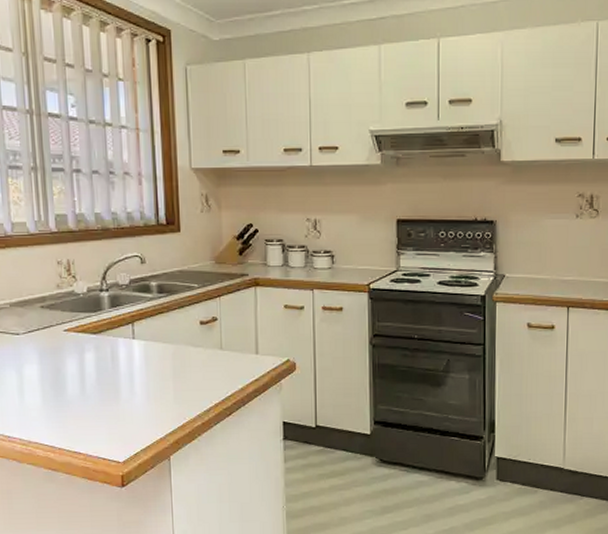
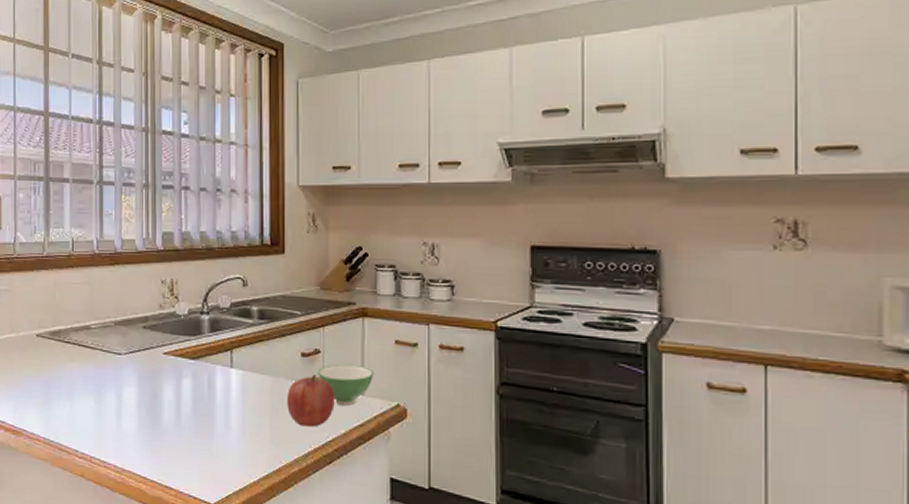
fruit: none [188,339,232,386] -> present [287,374,335,427]
bowl: none [215,328,267,364] -> present [317,364,374,405]

